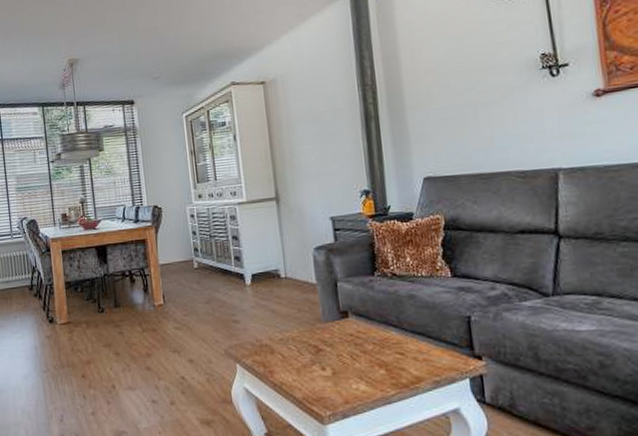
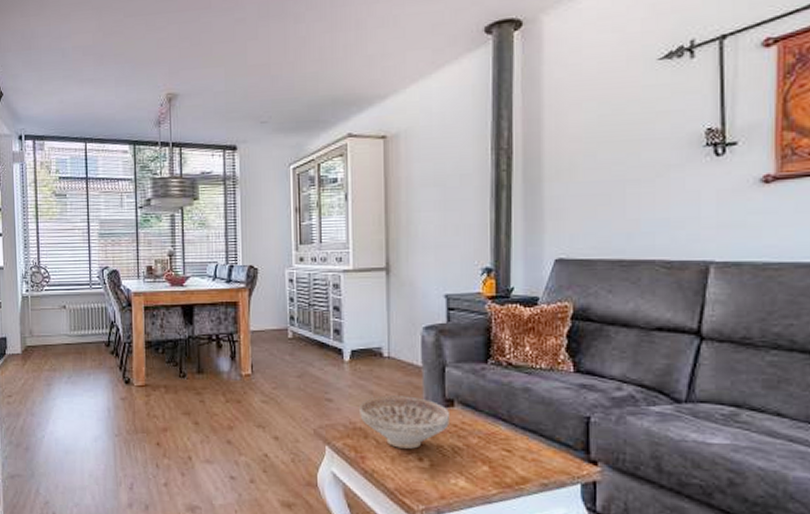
decorative bowl: none [264,311,346,360] -> present [360,395,449,449]

